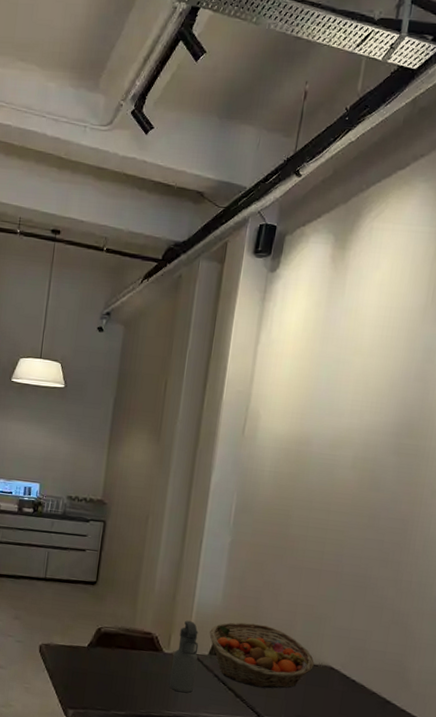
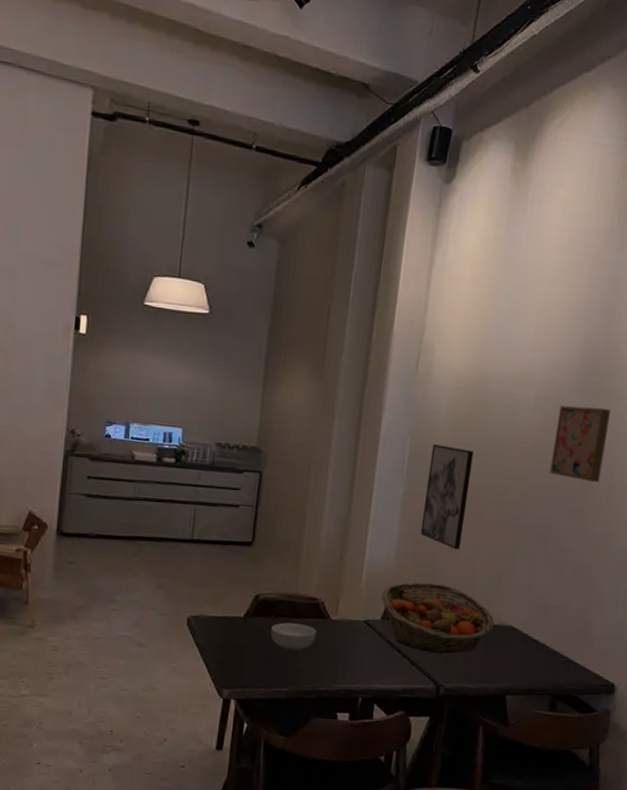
cereal bowl: none [110,653,151,679] -> present [271,622,317,651]
water bottle: present [169,620,199,693] -> none [337,582,370,663]
wall art: none [245,499,295,595] -> present [420,444,474,550]
wall art: none [367,465,426,536] -> present [549,405,611,482]

